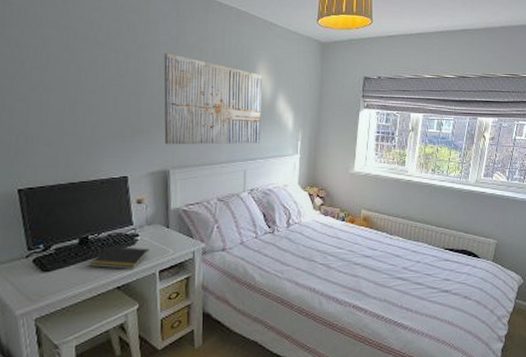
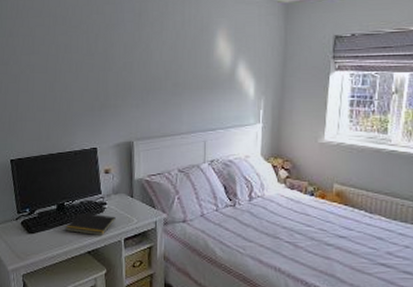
wall art: present [163,53,262,145] -> none [128,30,221,117]

